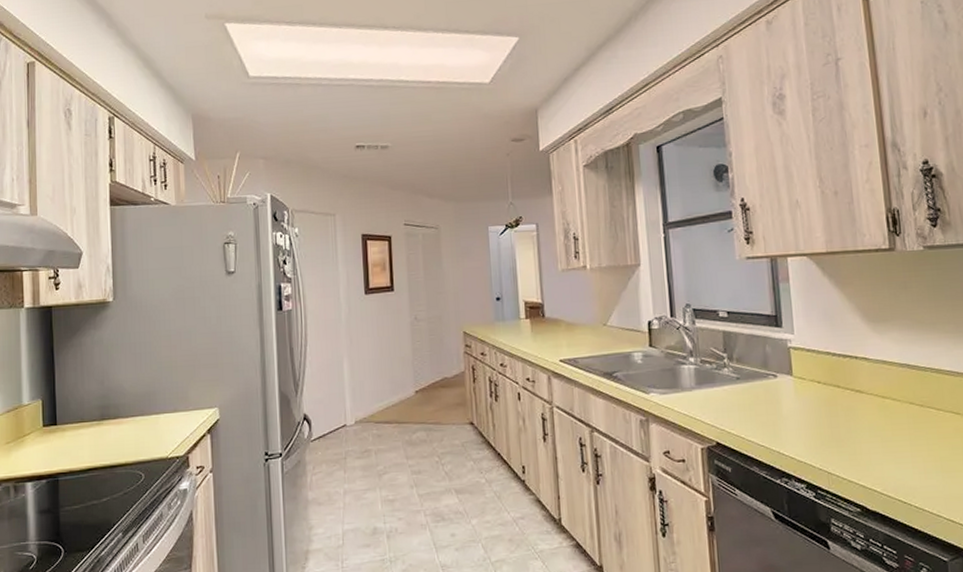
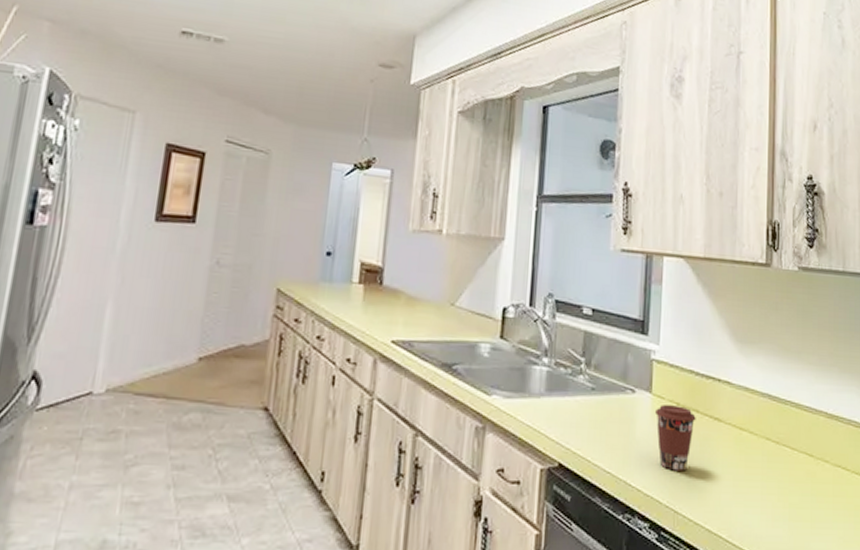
coffee cup: none [797,383,838,439] -> present [654,403,696,471]

